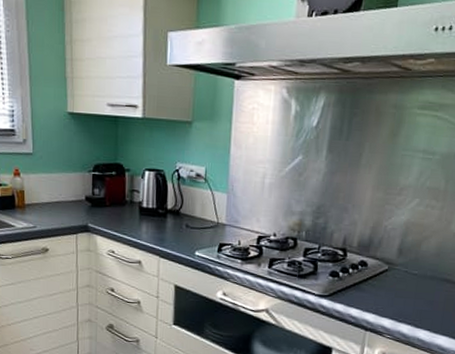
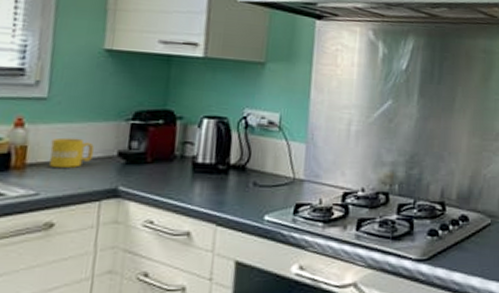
mug: none [39,184,68,208] -> present [49,137,94,168]

